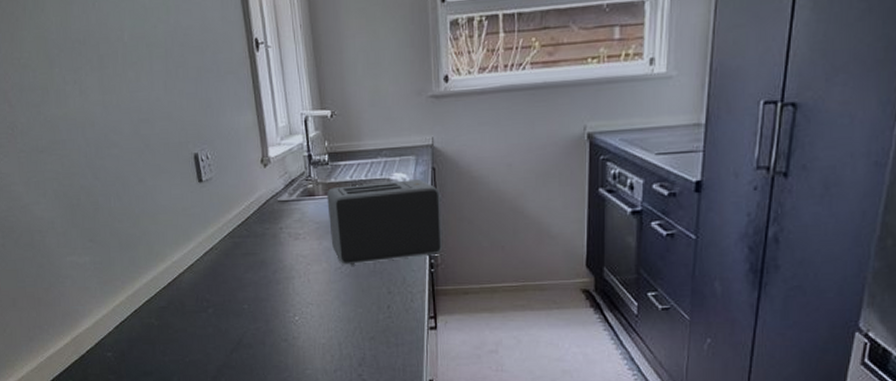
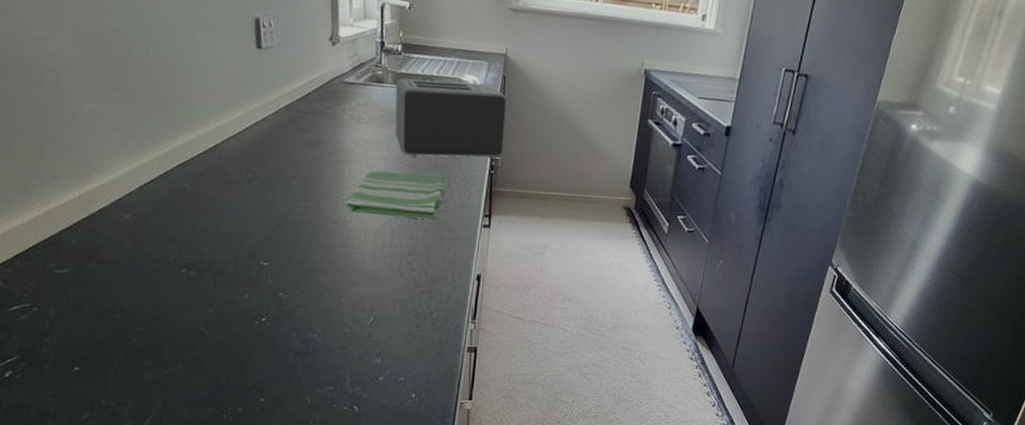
dish towel: none [292,280,391,329] -> present [344,171,450,220]

